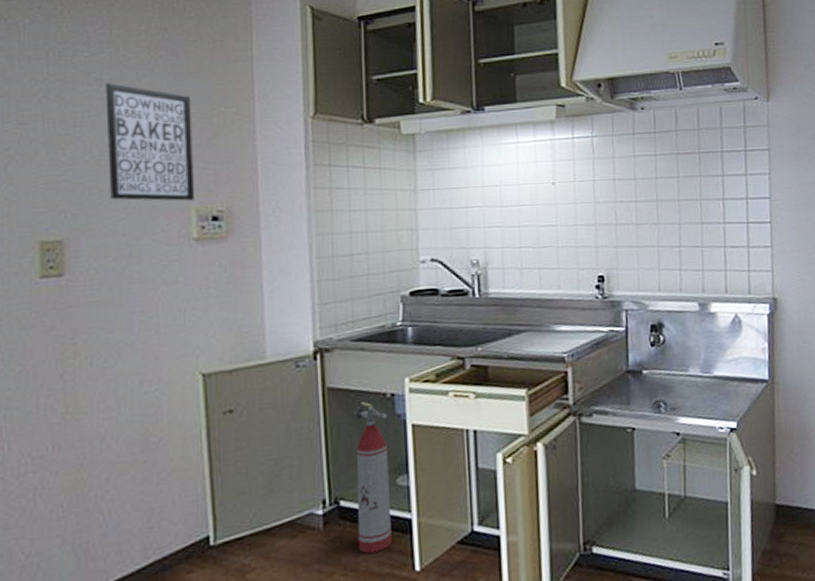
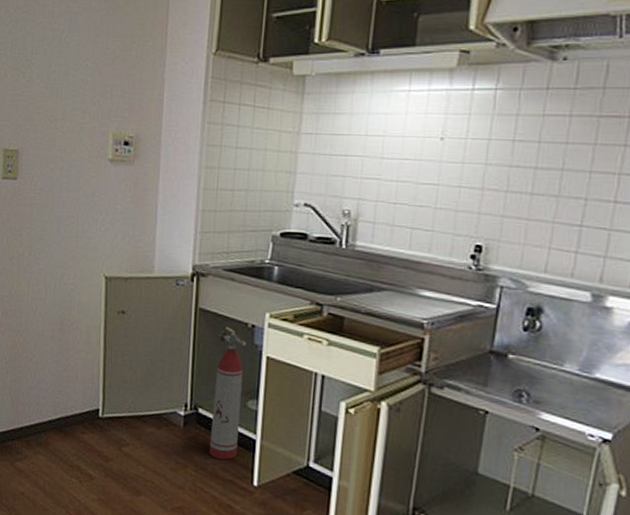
wall art: present [105,83,194,201] -> none [52,16,117,125]

